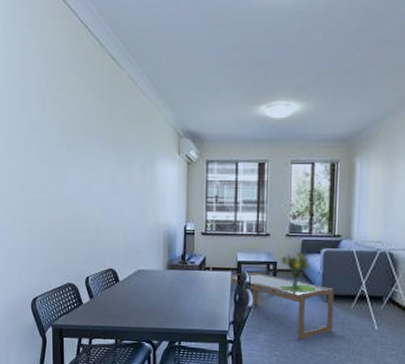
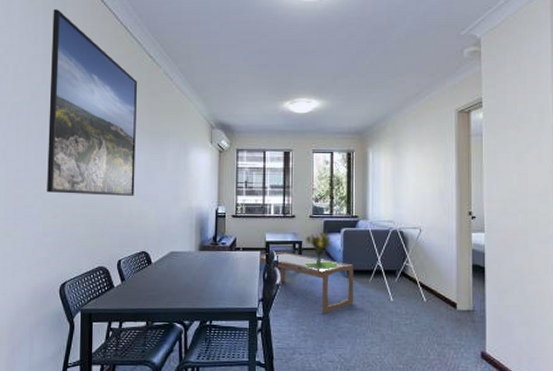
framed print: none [12,9,101,212] -> present [47,9,138,197]

